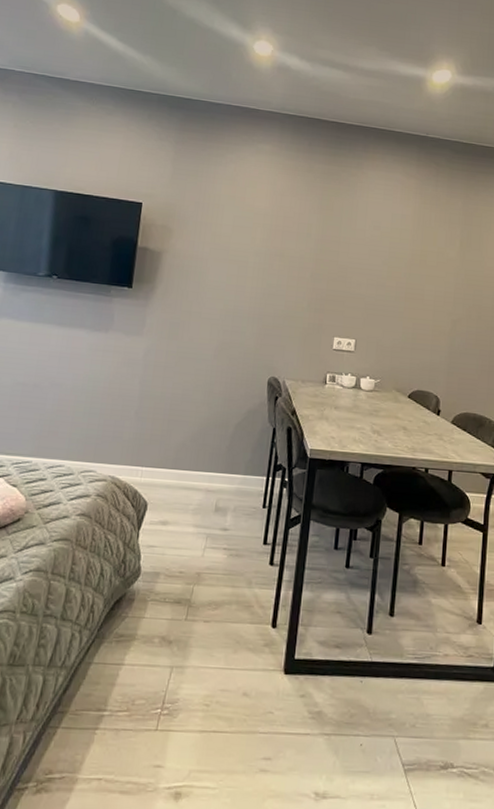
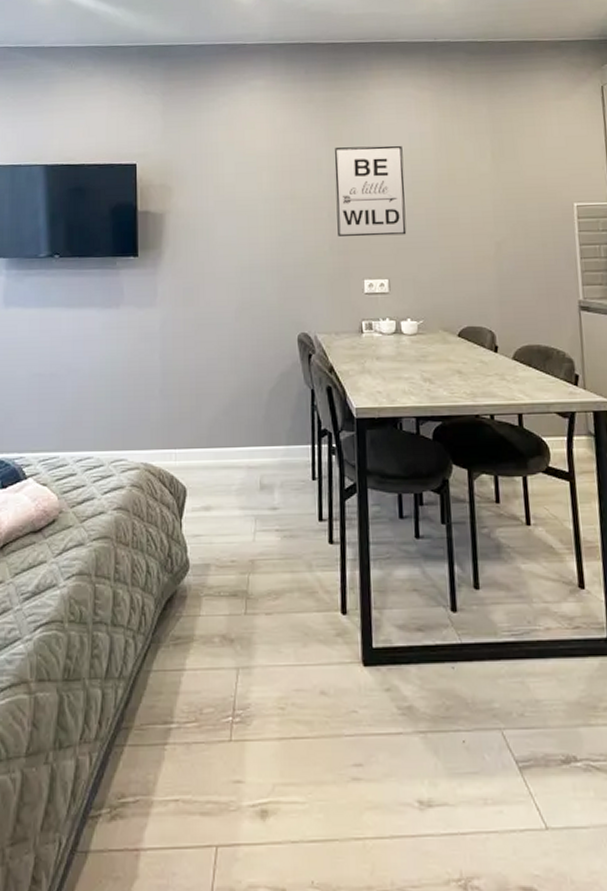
wall art: none [317,216,385,303] -> present [334,145,407,237]

